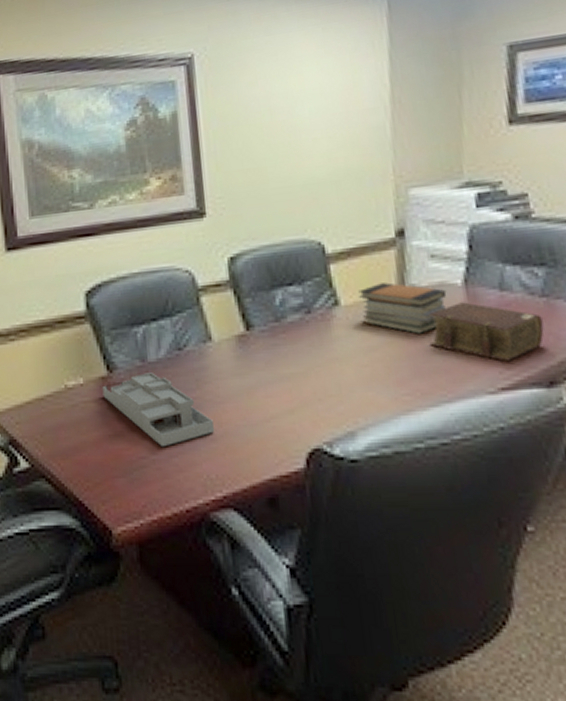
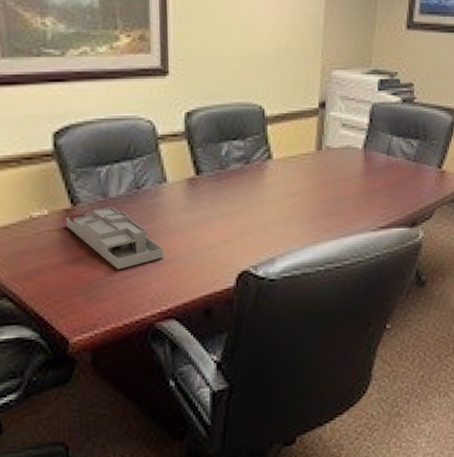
book stack: present [358,282,447,334] -> none [287,143,351,184]
bible: present [429,302,544,362] -> none [335,162,413,208]

